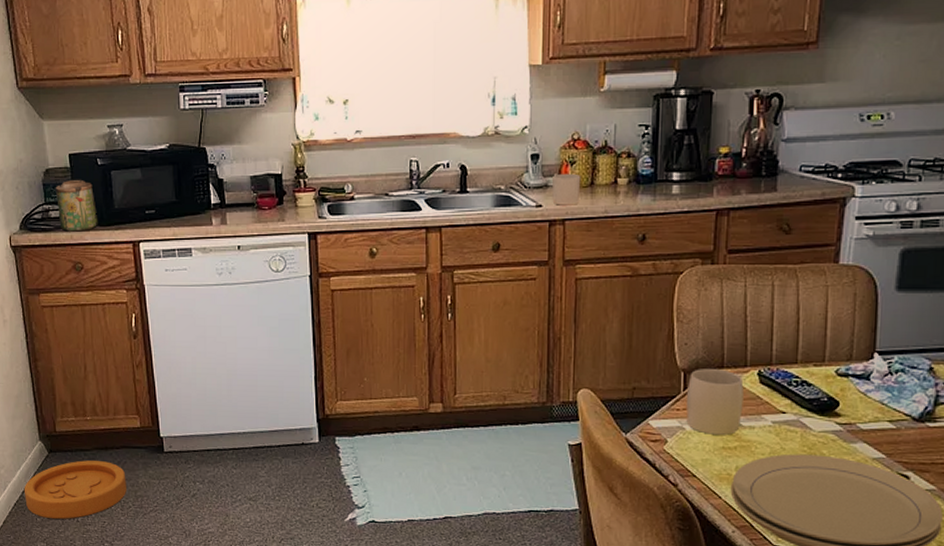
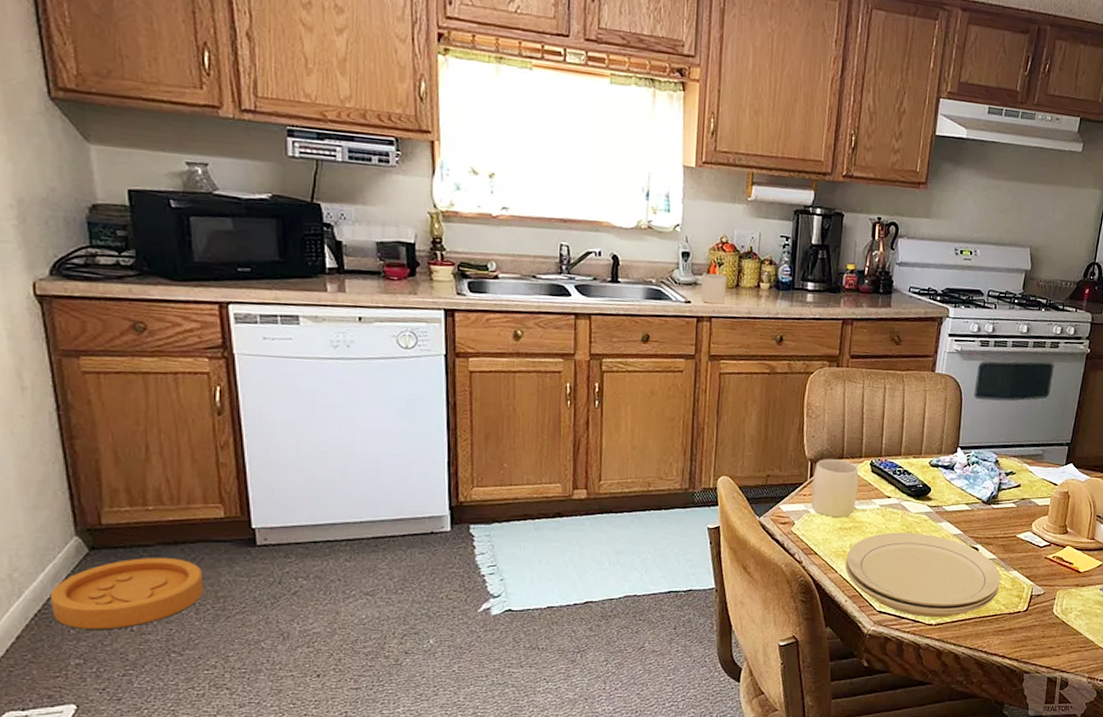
canister: present [55,179,98,232] -> none [106,221,170,286]

